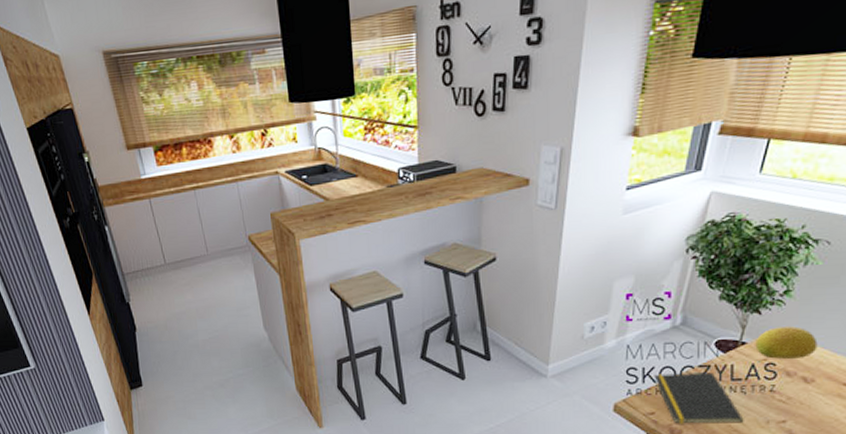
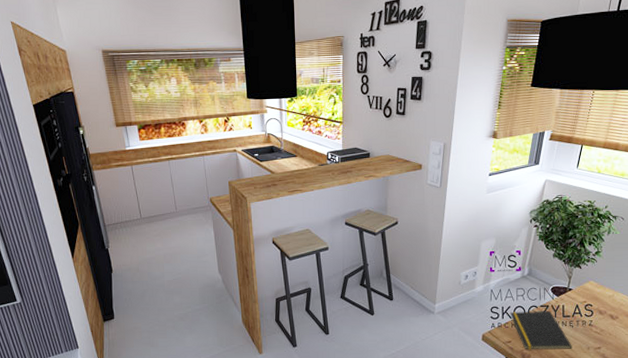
fruit: present [755,326,818,359] -> none [578,278,619,301]

